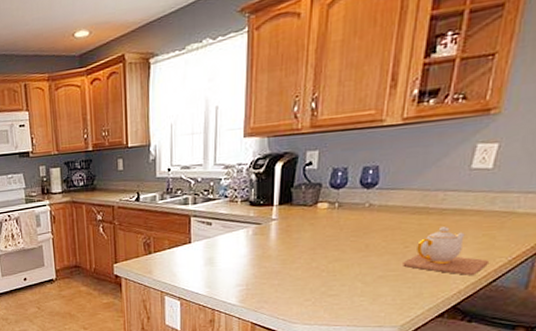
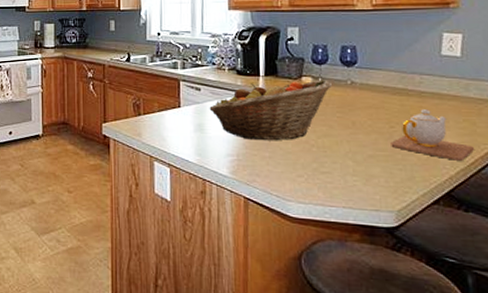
fruit basket: none [220,204,348,270] -> present [209,80,332,141]

